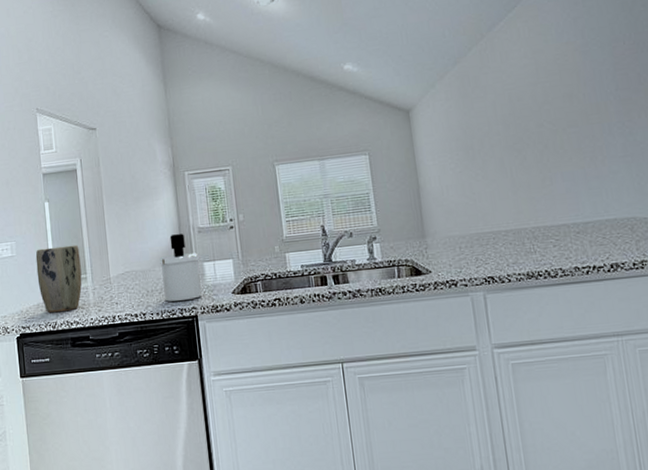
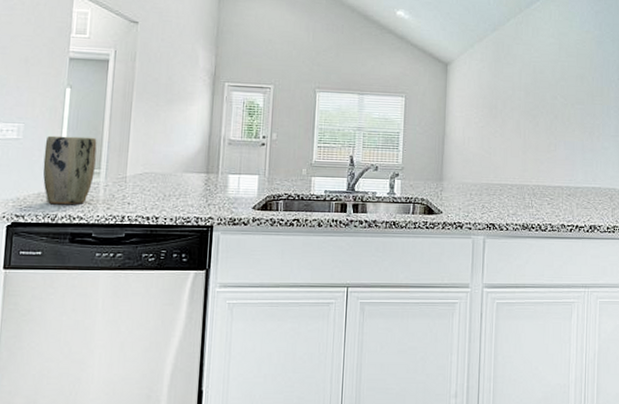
soap dispenser: present [159,234,202,302] -> none [182,143,225,209]

